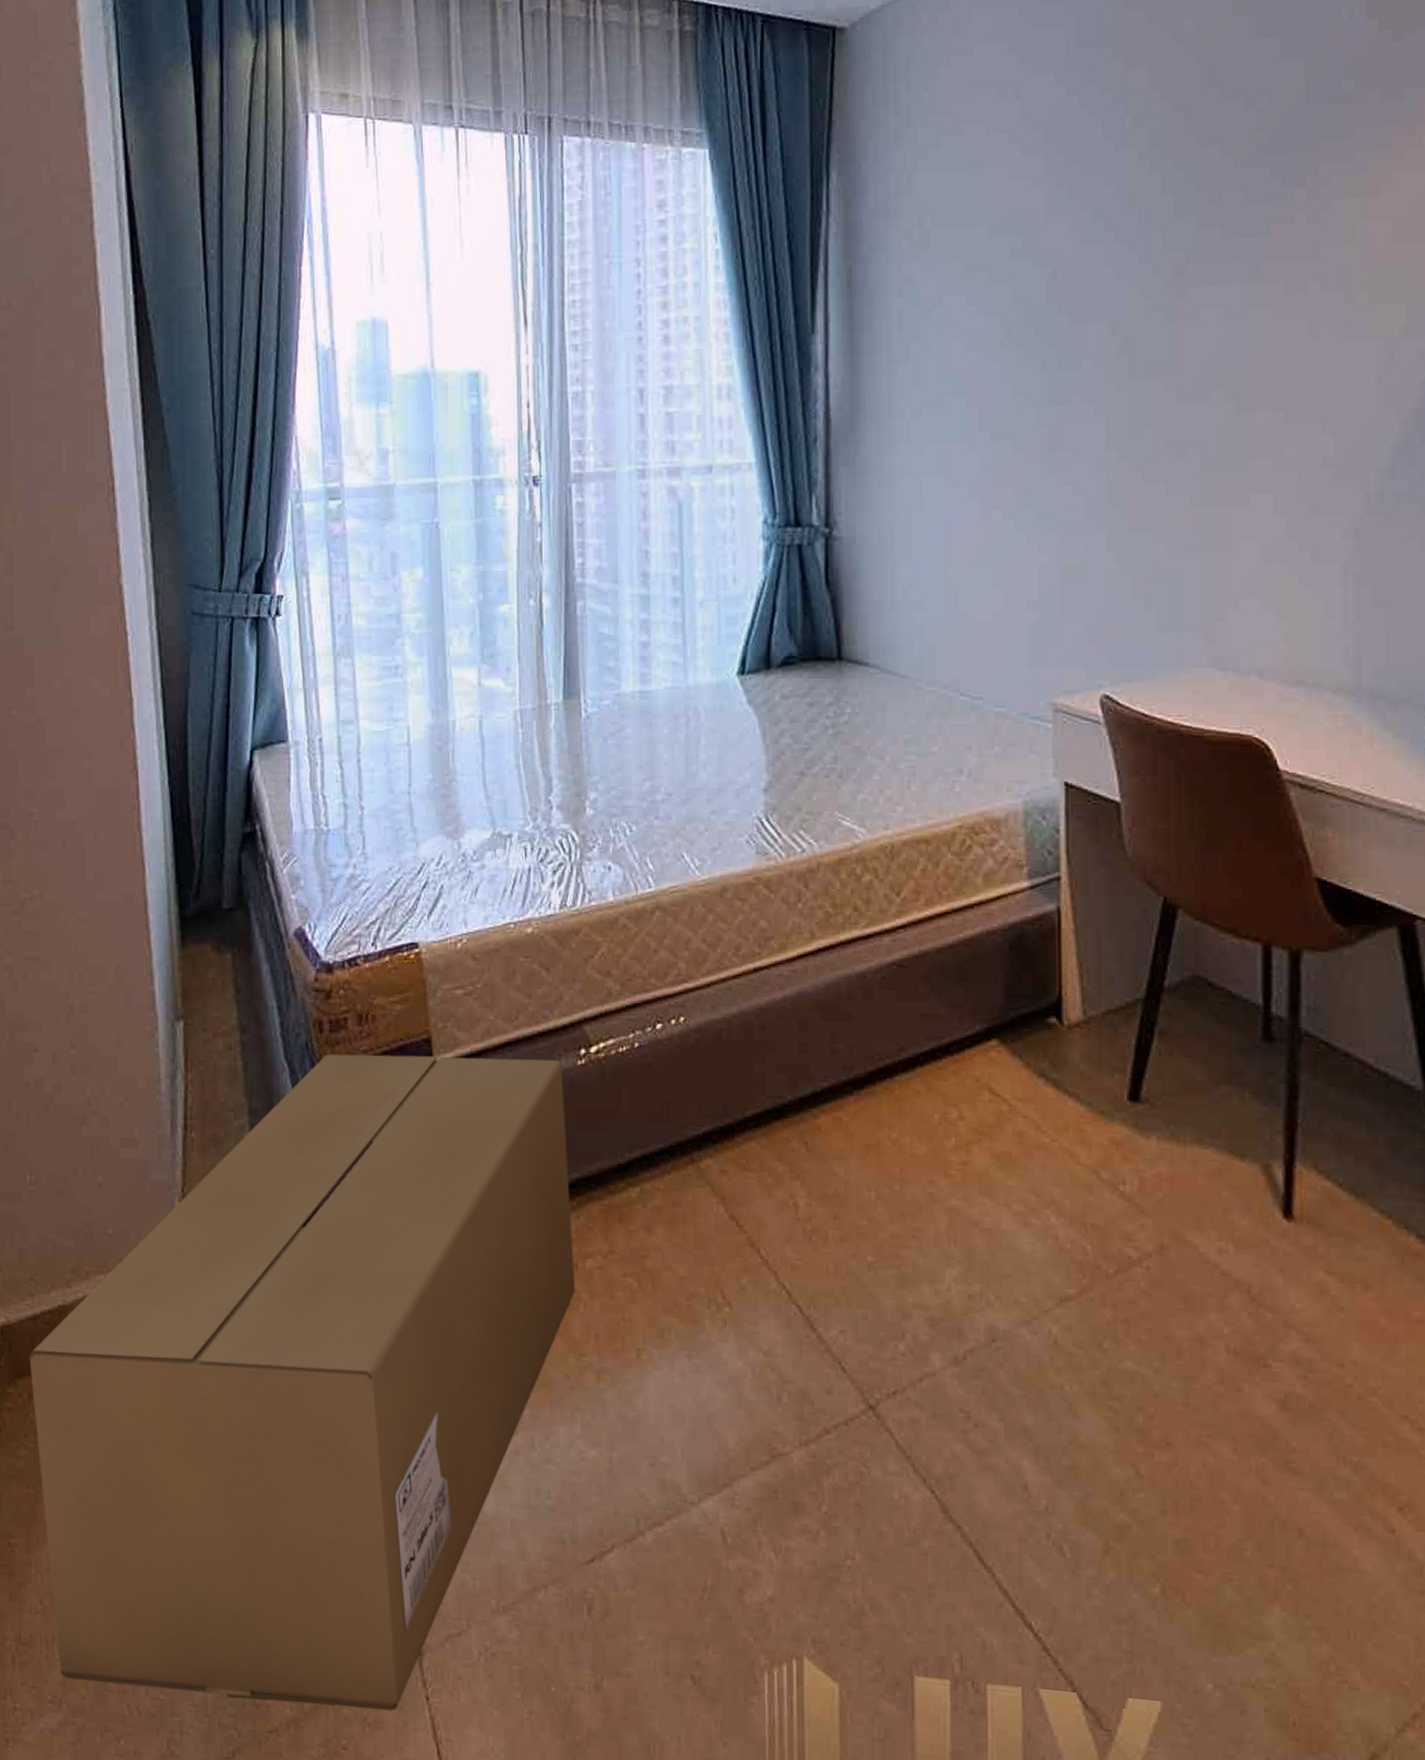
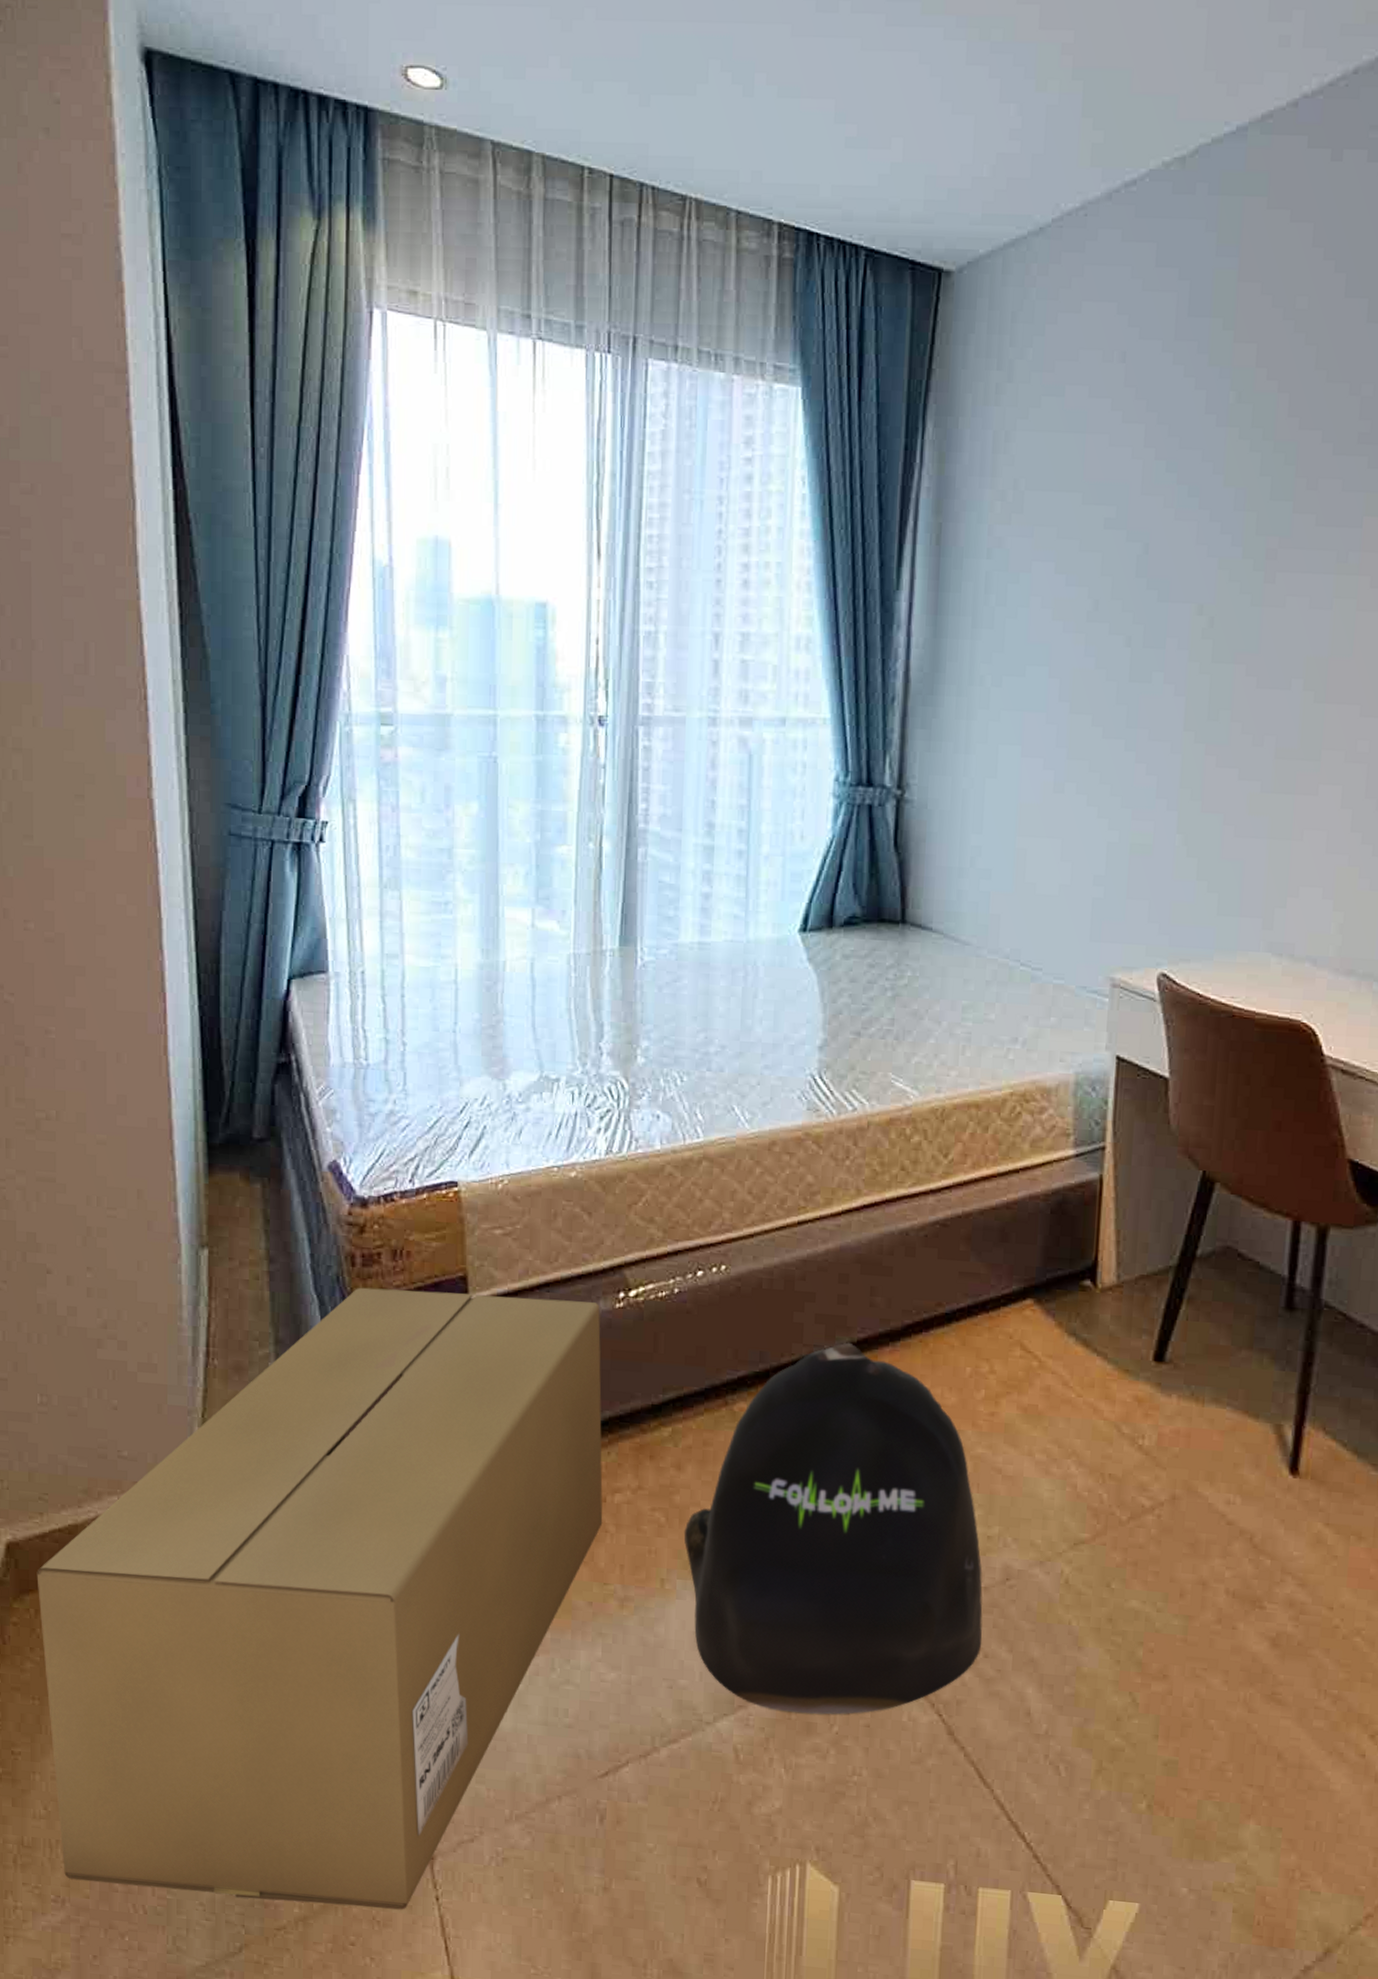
backpack: none [657,1092,970,1493] -> present [684,1342,983,1715]

